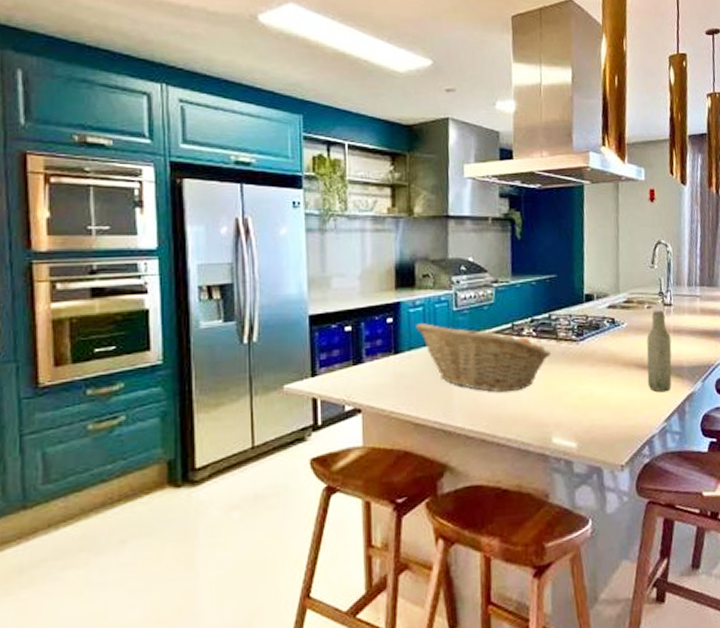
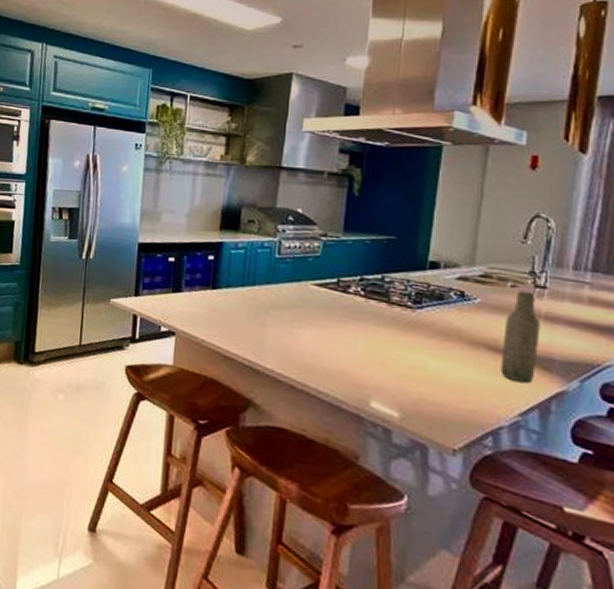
fruit basket: present [416,323,551,393] -> none [235,265,379,346]

